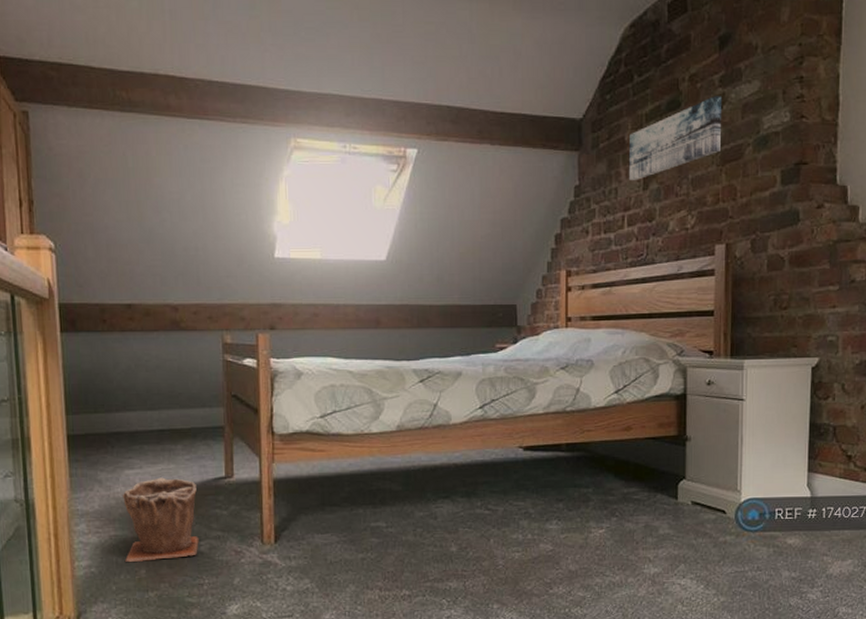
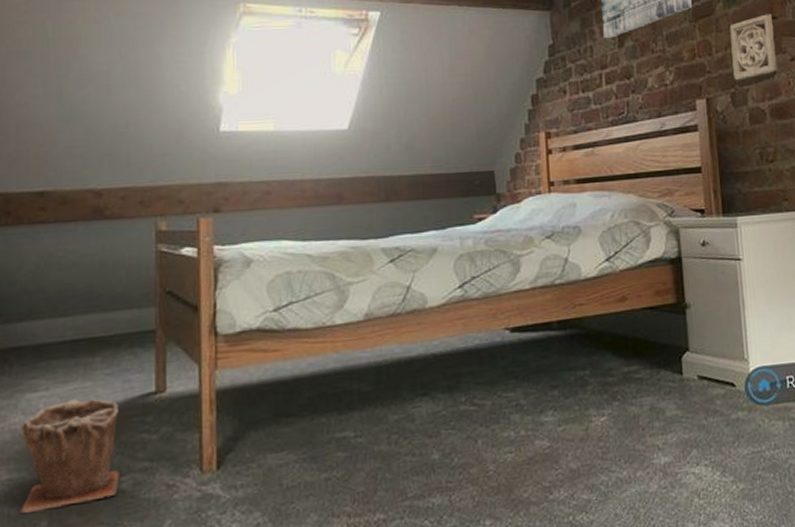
wall ornament: none [756,159,803,227] -> present [729,14,778,81]

